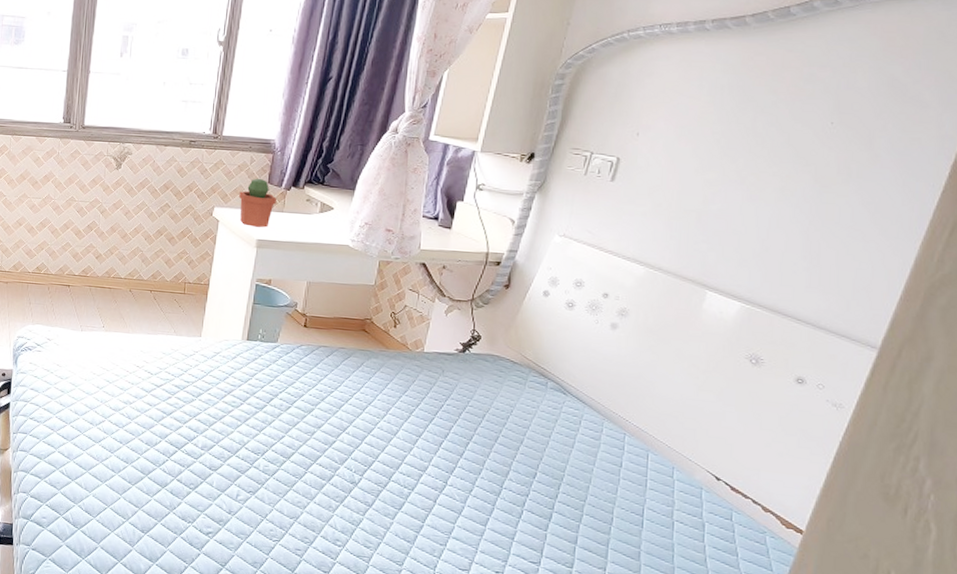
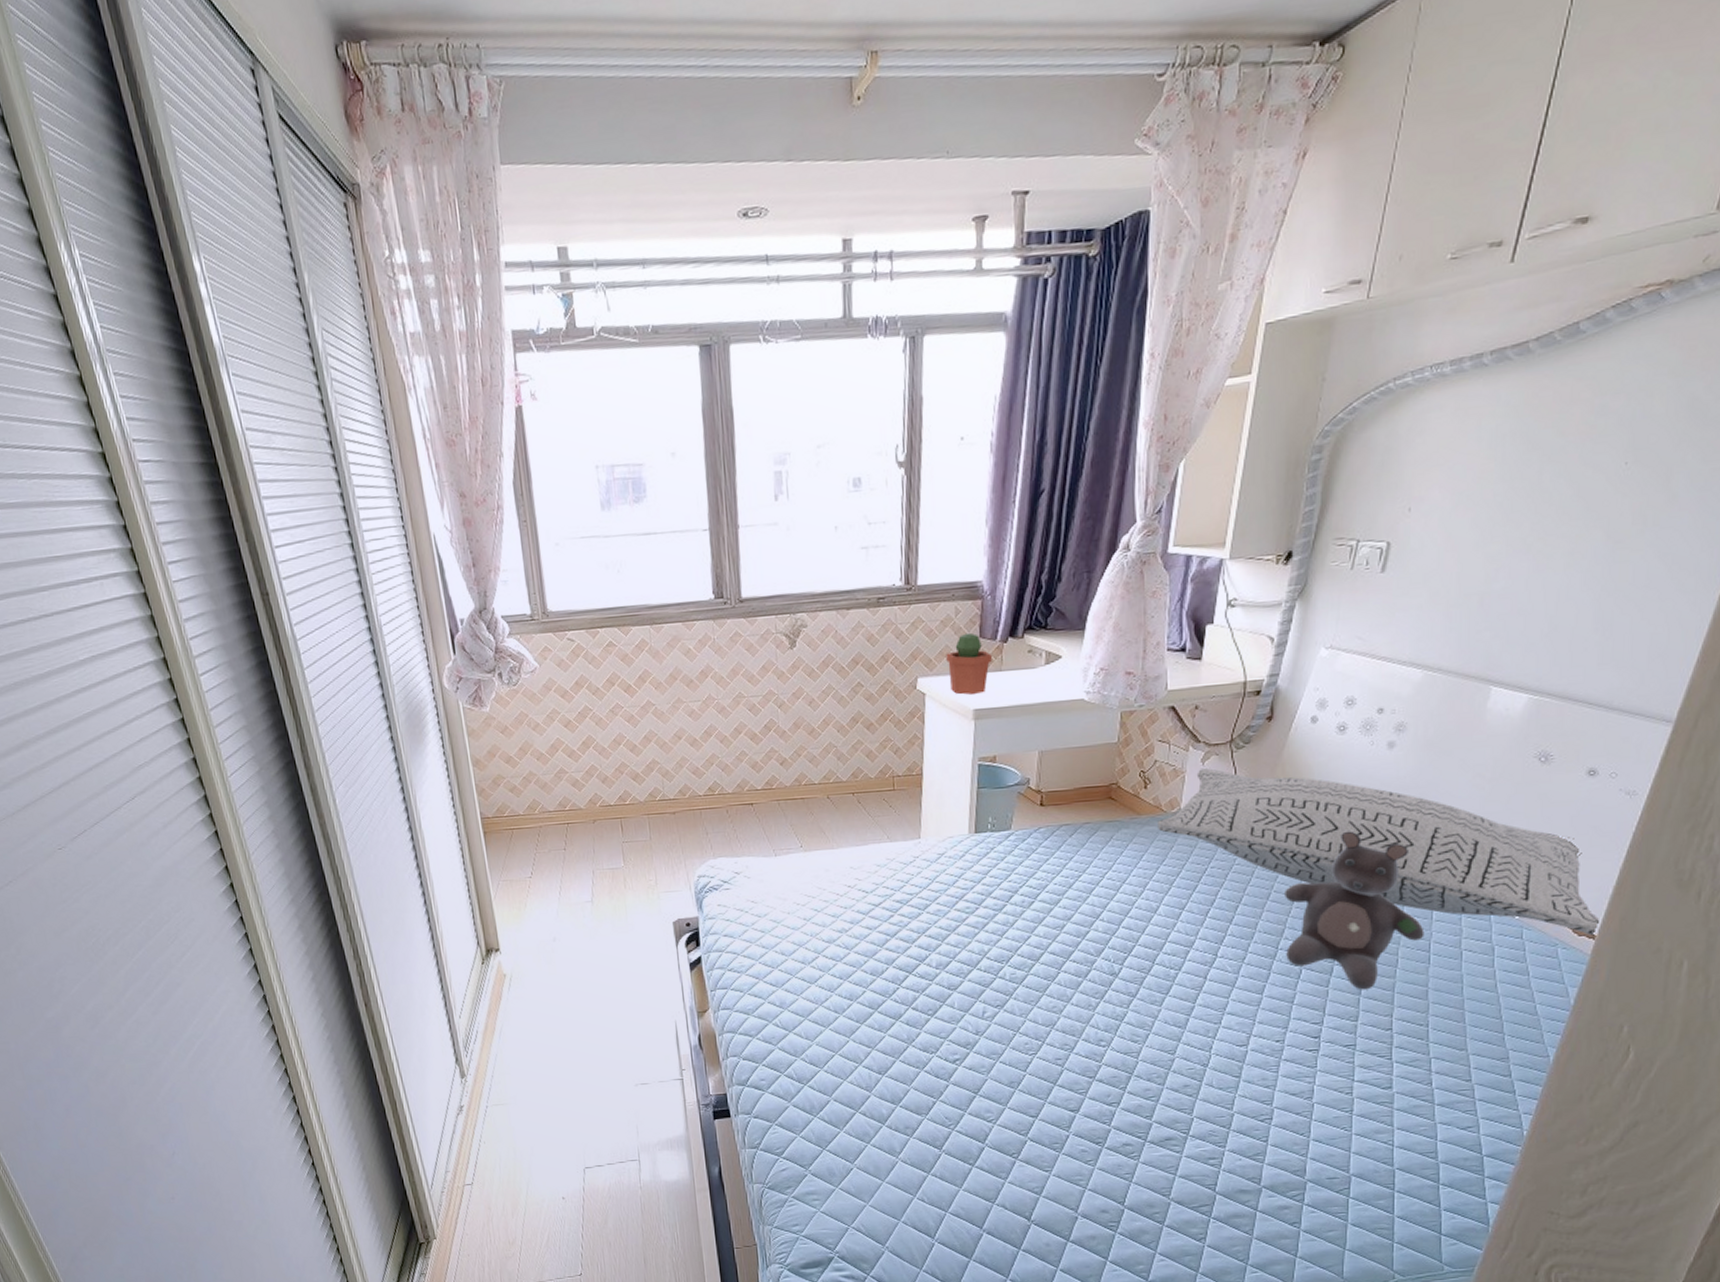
pillow: none [403,319,810,531] -> present [1158,768,1602,936]
stuffed animal: none [510,394,639,541] -> present [1285,831,1425,990]

